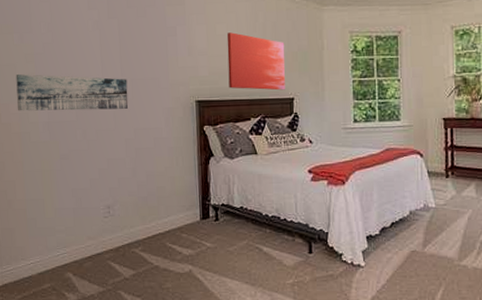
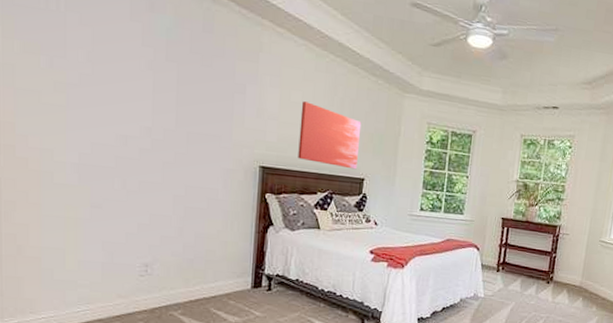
wall art: present [16,73,129,111] -> none [38,102,182,163]

